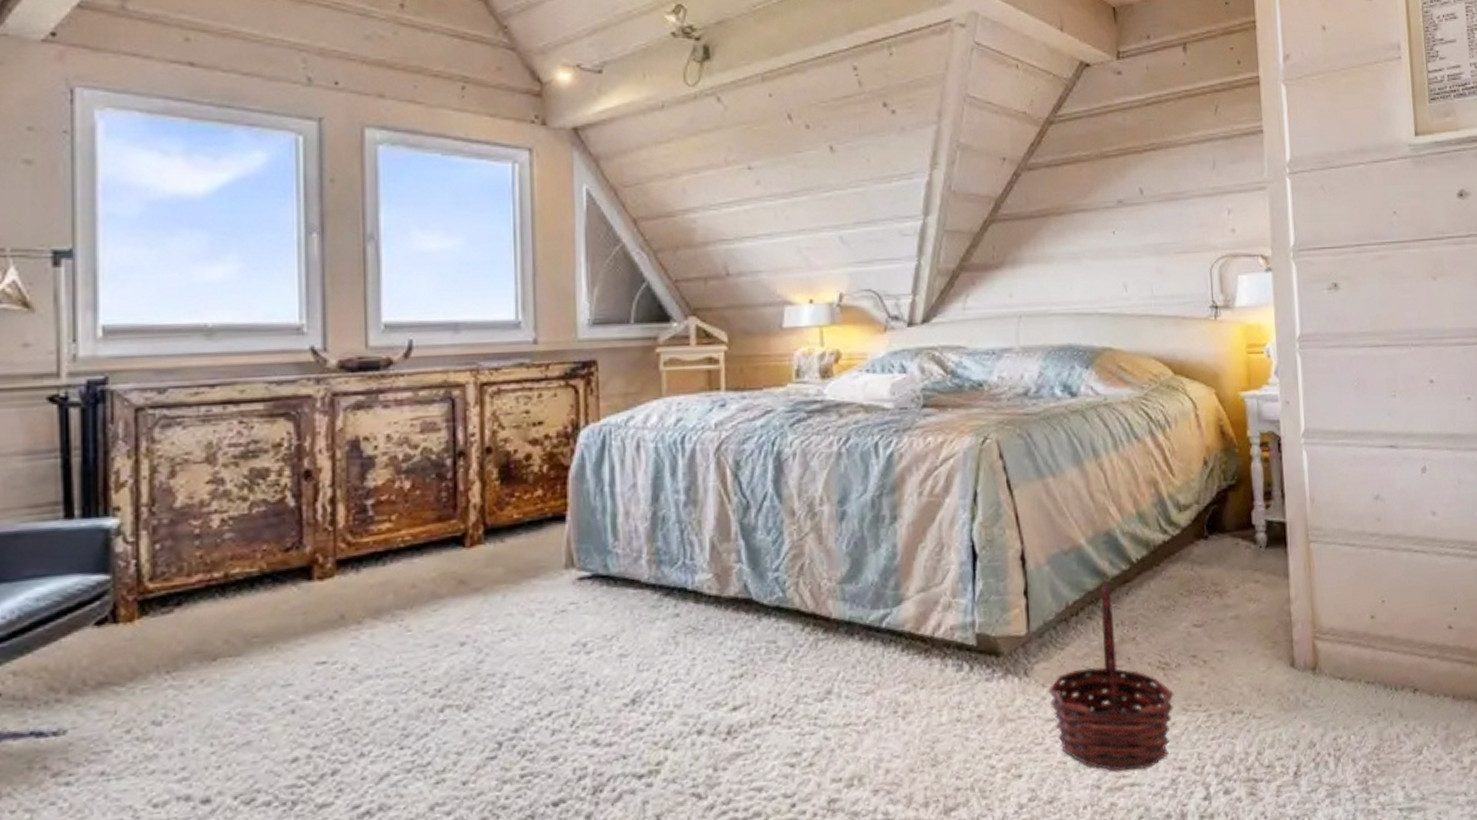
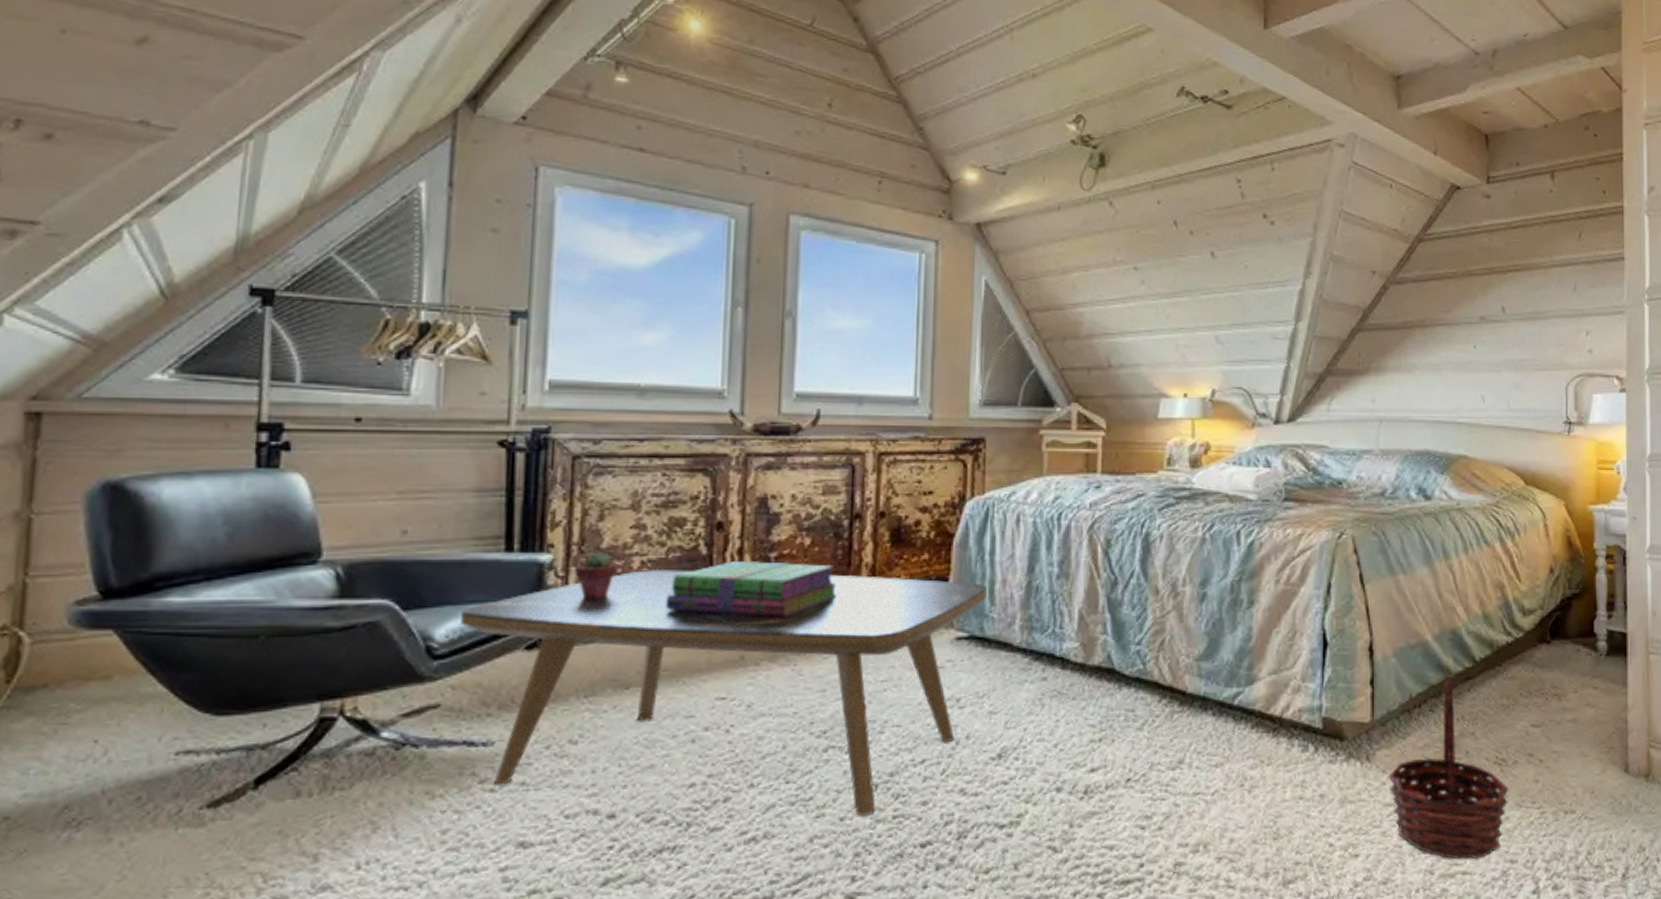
coffee table: none [17,517,609,778] -> present [459,568,987,816]
potted succulent: none [148,512,194,565] -> present [576,552,617,599]
stack of books: none [251,509,444,572] -> present [665,560,838,616]

